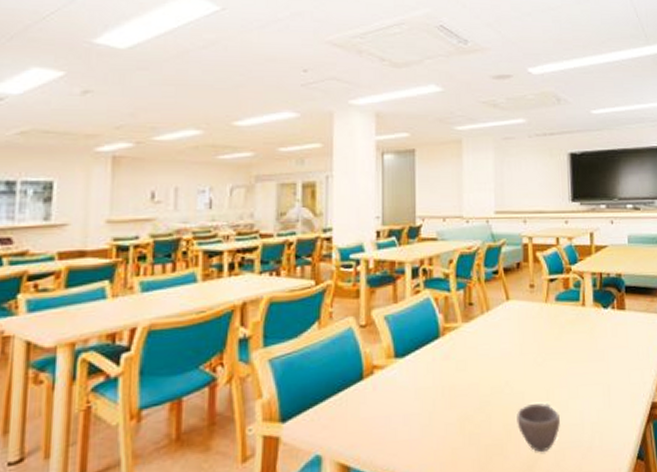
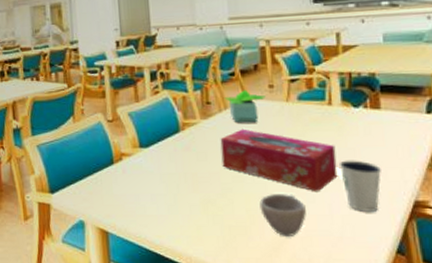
tissue box: none [481,332,589,400] -> present [220,129,338,192]
potted plant: none [486,289,526,326] -> present [224,90,266,123]
dixie cup: none [589,363,625,417] -> present [338,160,381,212]

